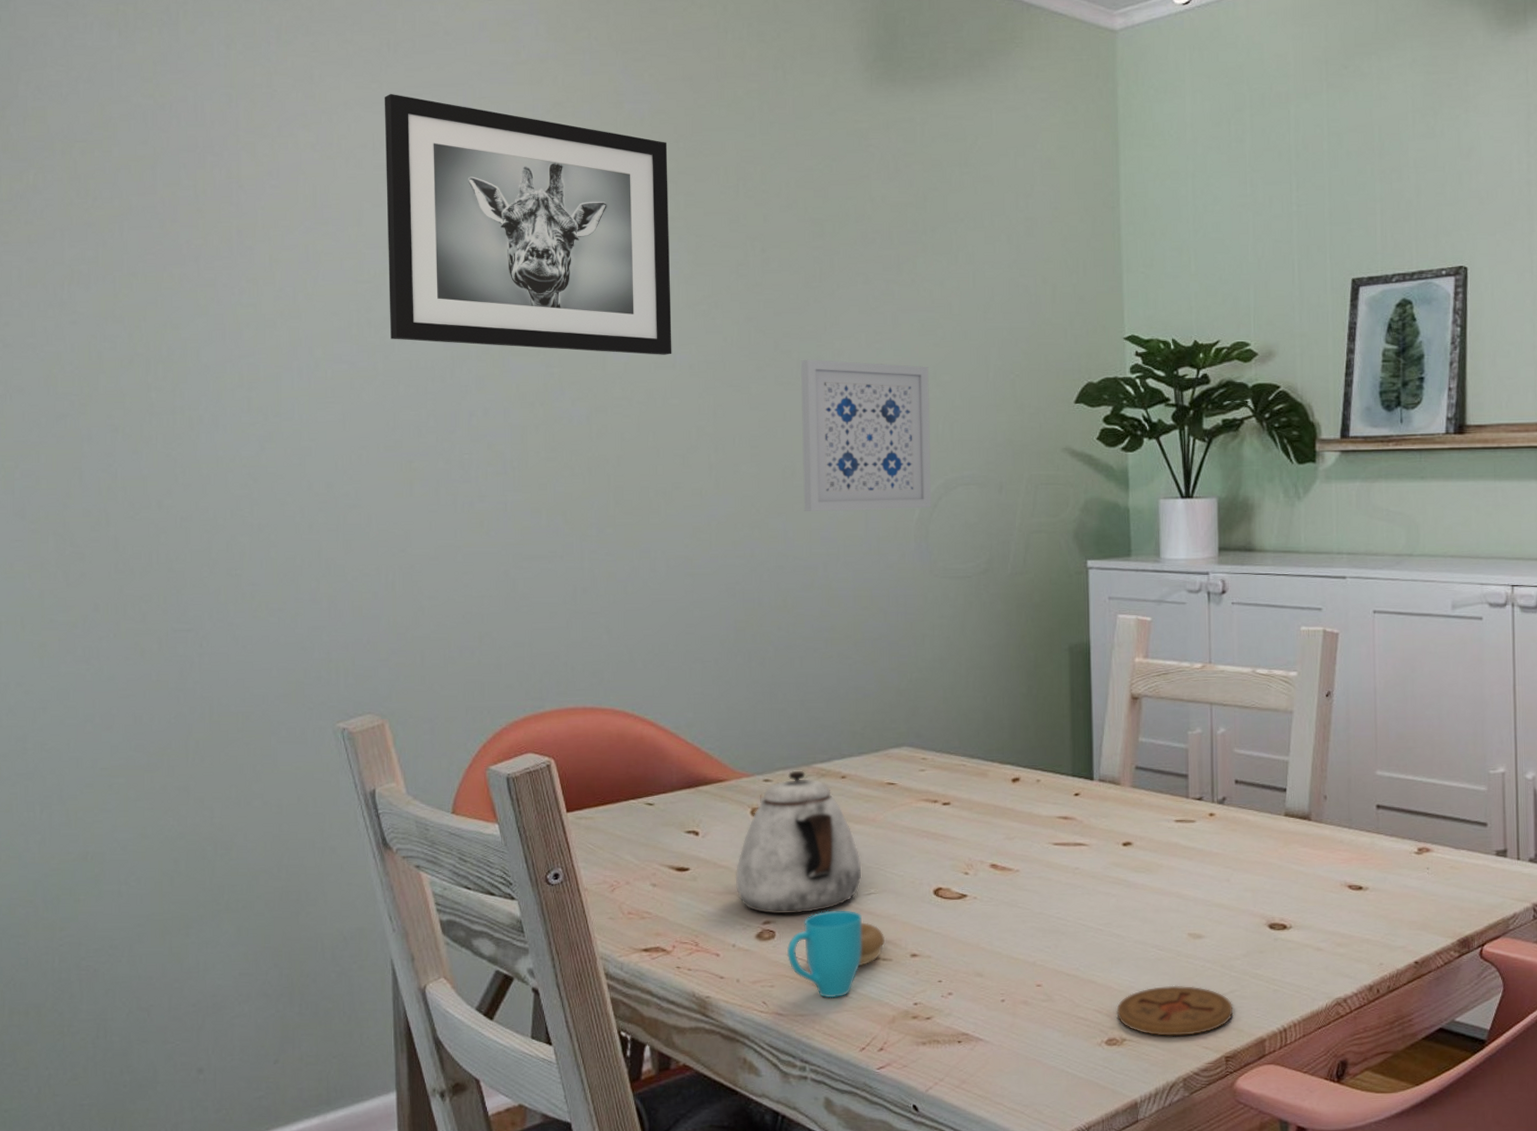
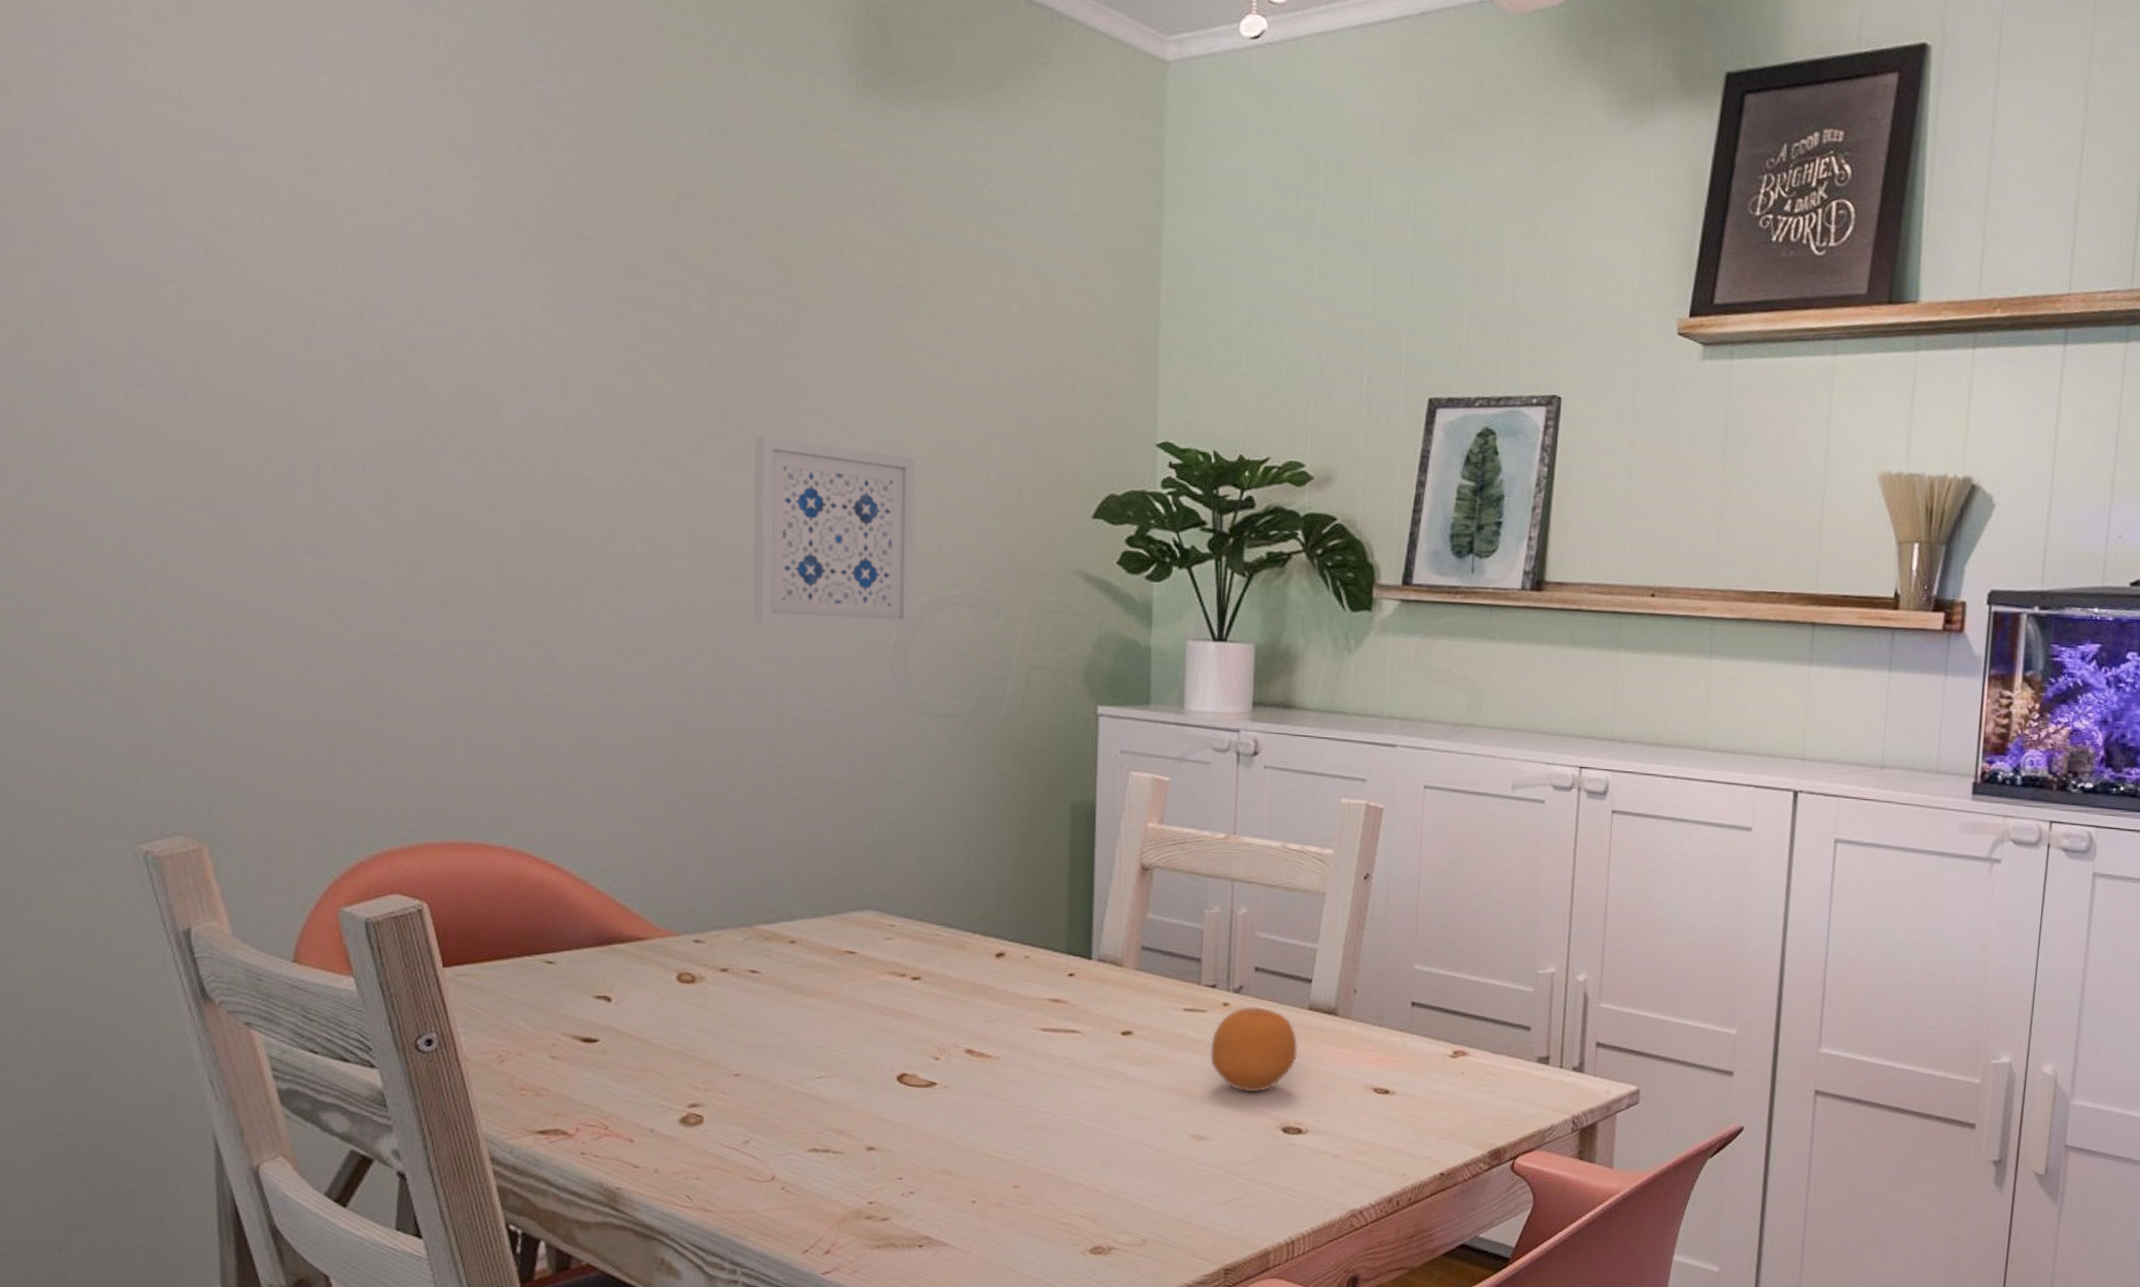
wall art: present [384,94,672,355] -> none [194,31,588,414]
teapot: present [735,770,862,915] -> none [655,931,811,1097]
cup: present [786,910,885,998] -> none [716,1094,836,1194]
coaster: present [1116,985,1234,1036] -> none [1104,1190,1237,1246]
fruit: none [1201,815,1278,893] -> present [1210,1007,1298,1093]

